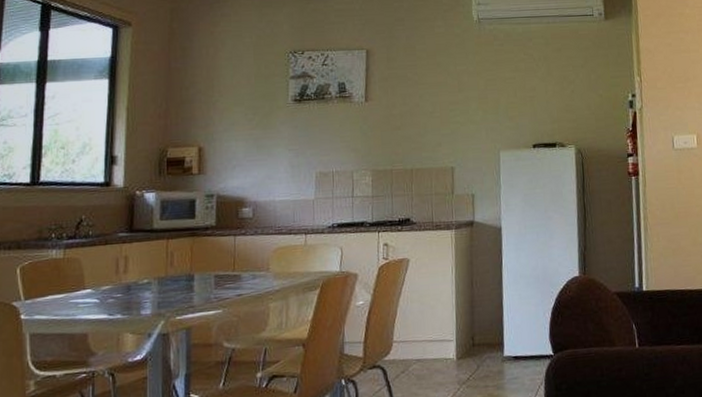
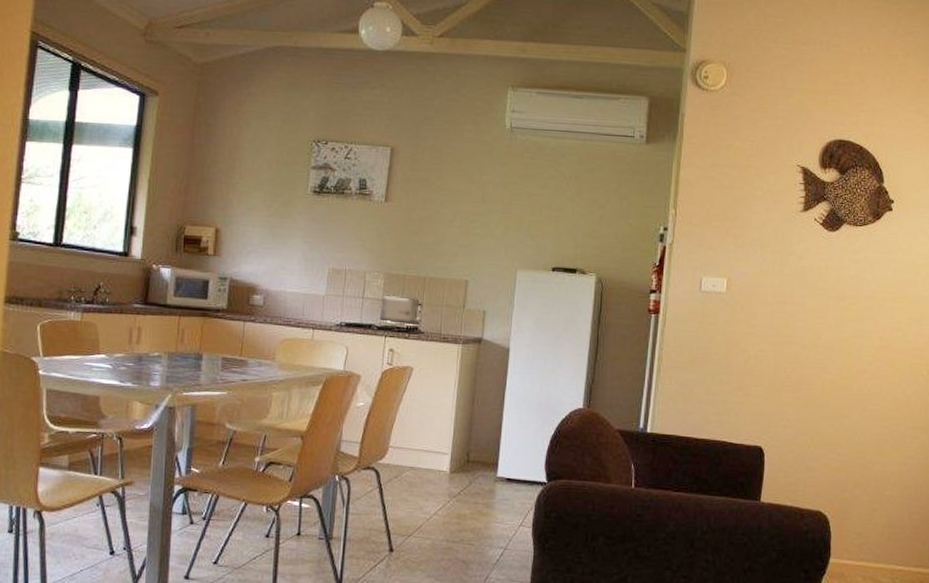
toaster: none [370,190,412,218] -> present [379,295,422,324]

